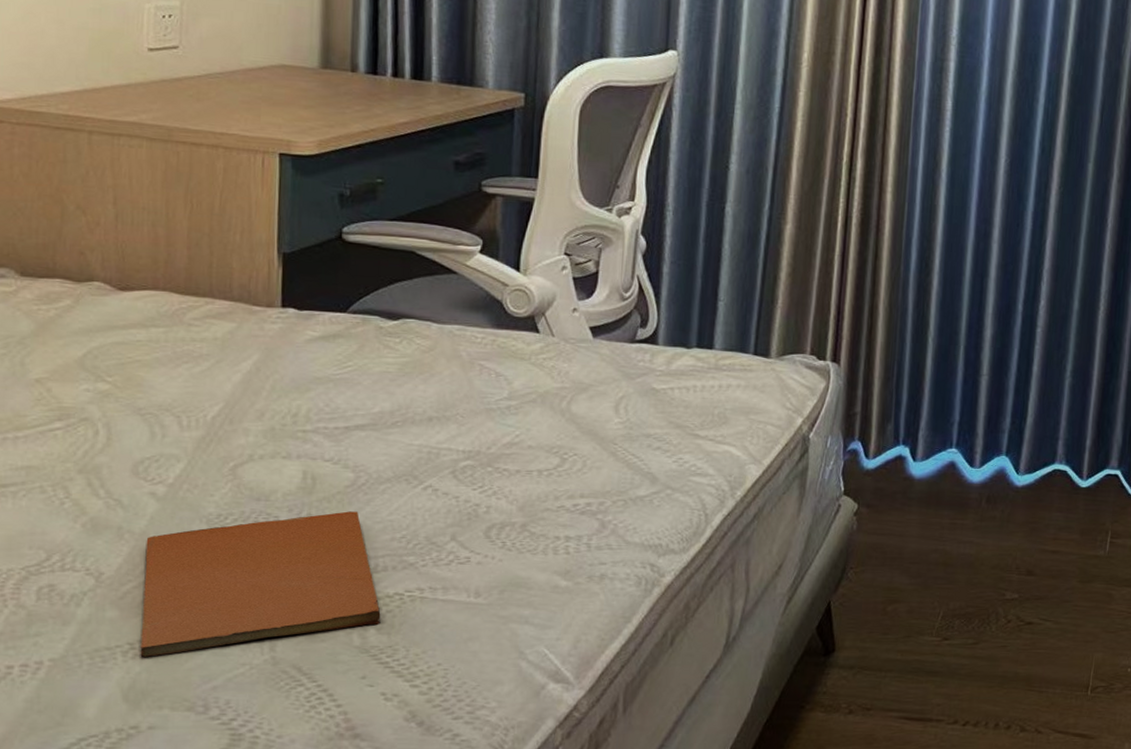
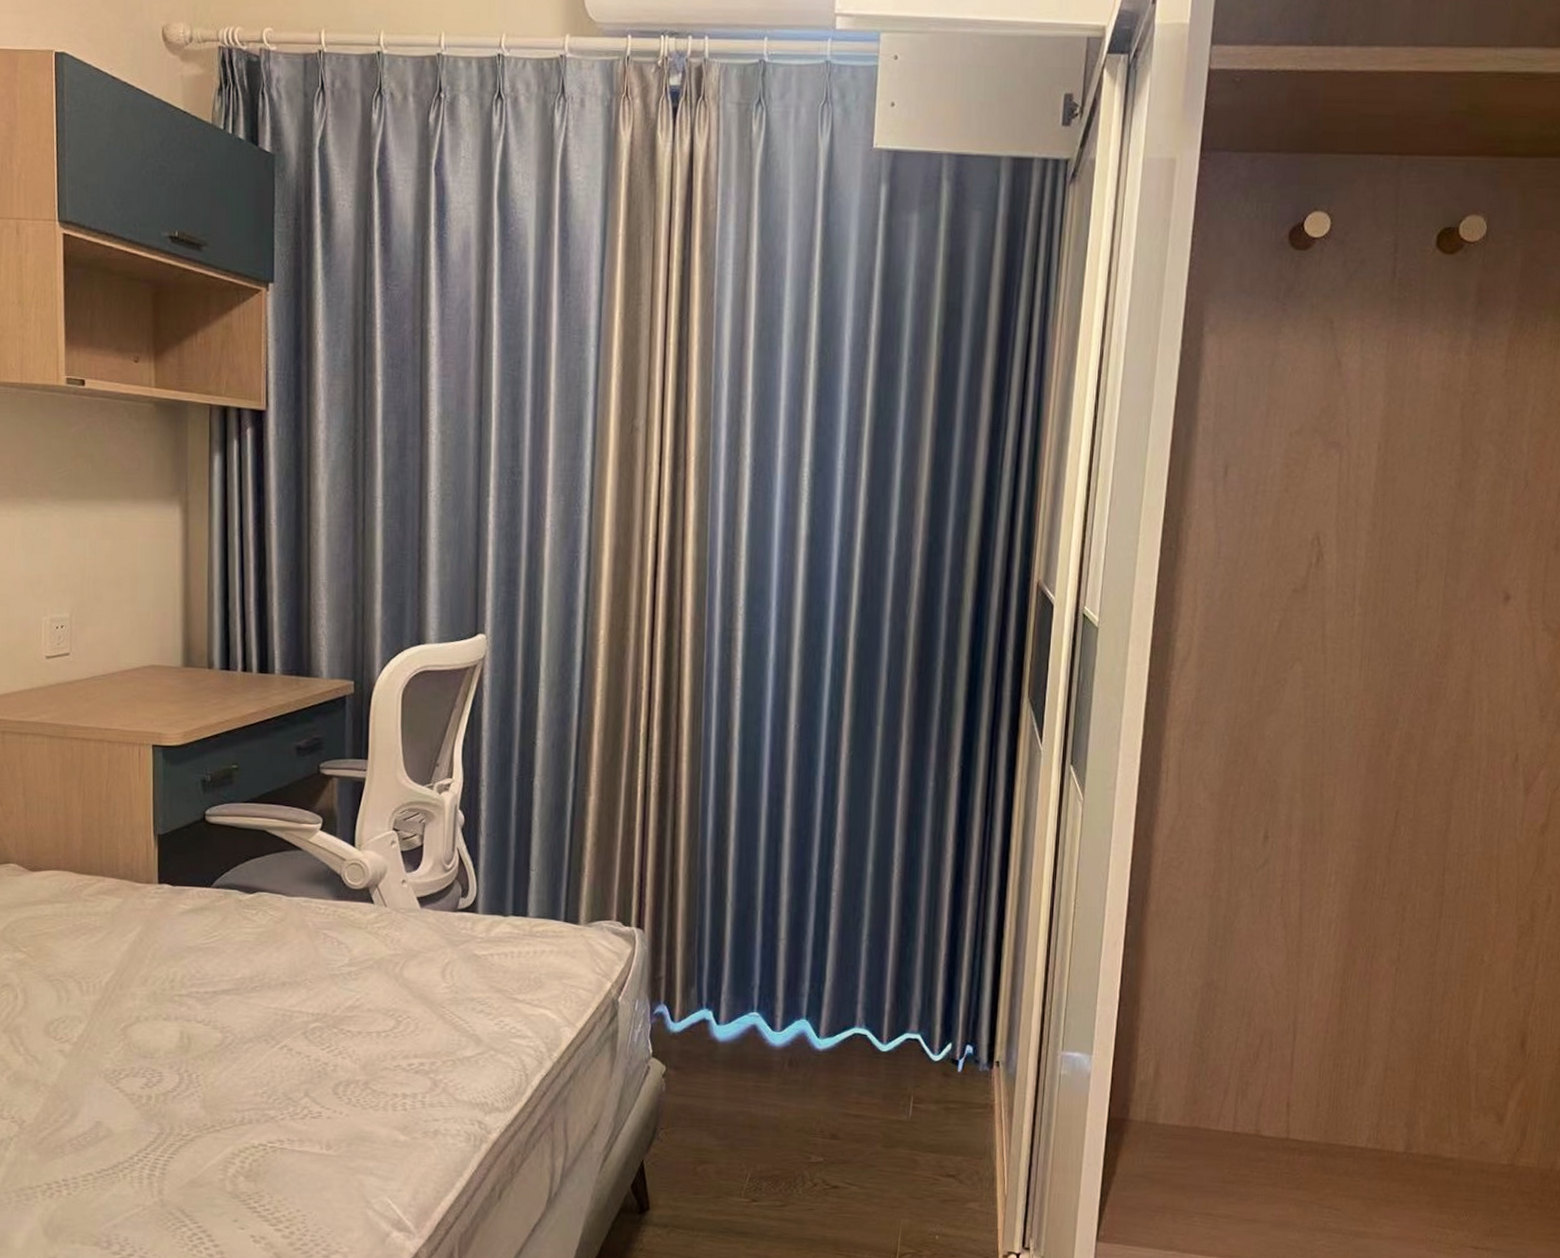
book: present [140,511,381,657] -> none [56,1068,248,1196]

